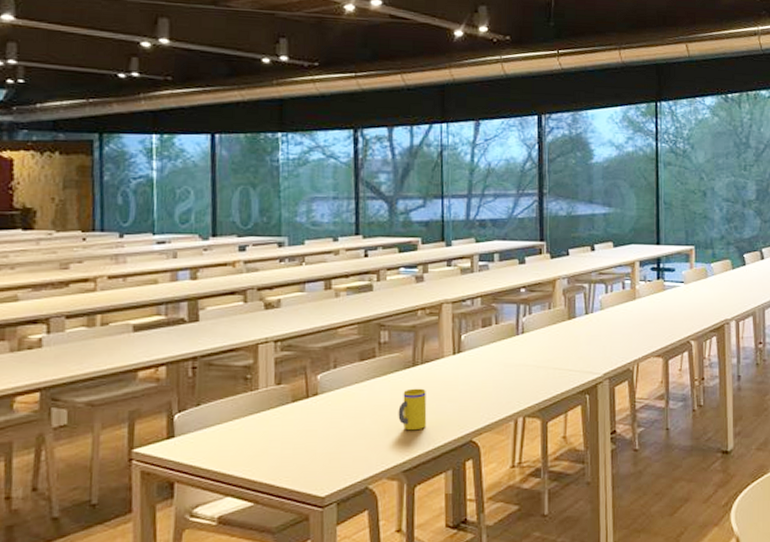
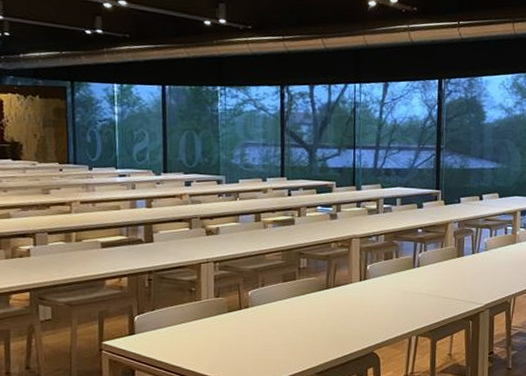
mug: present [398,388,427,431] -> none [313,307,337,341]

